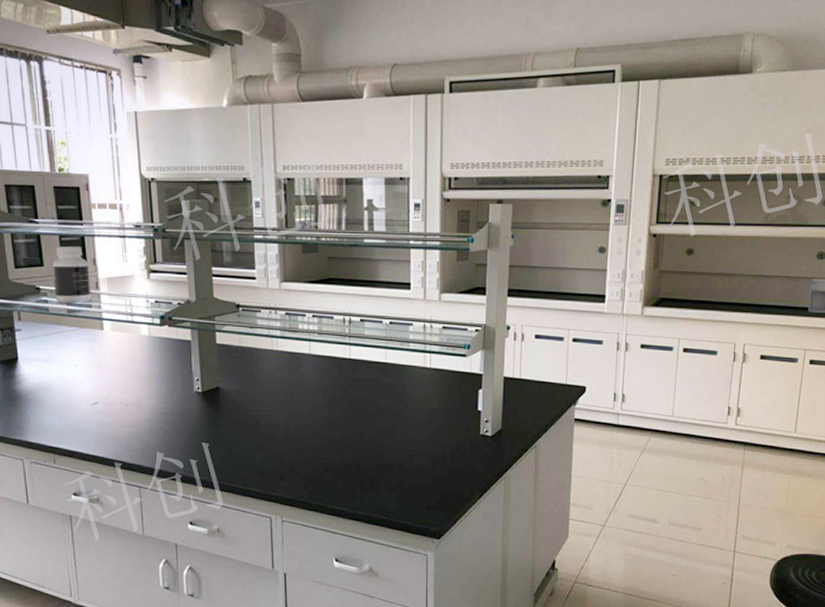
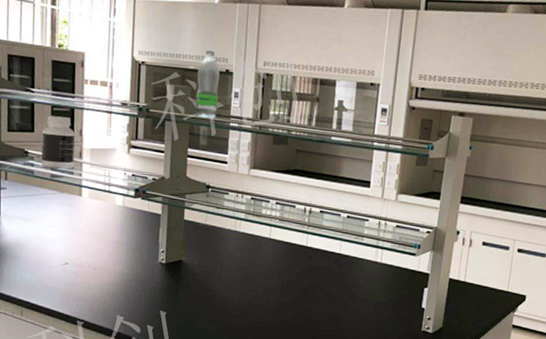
bottle: none [213,159,238,232] -> present [195,50,220,119]

